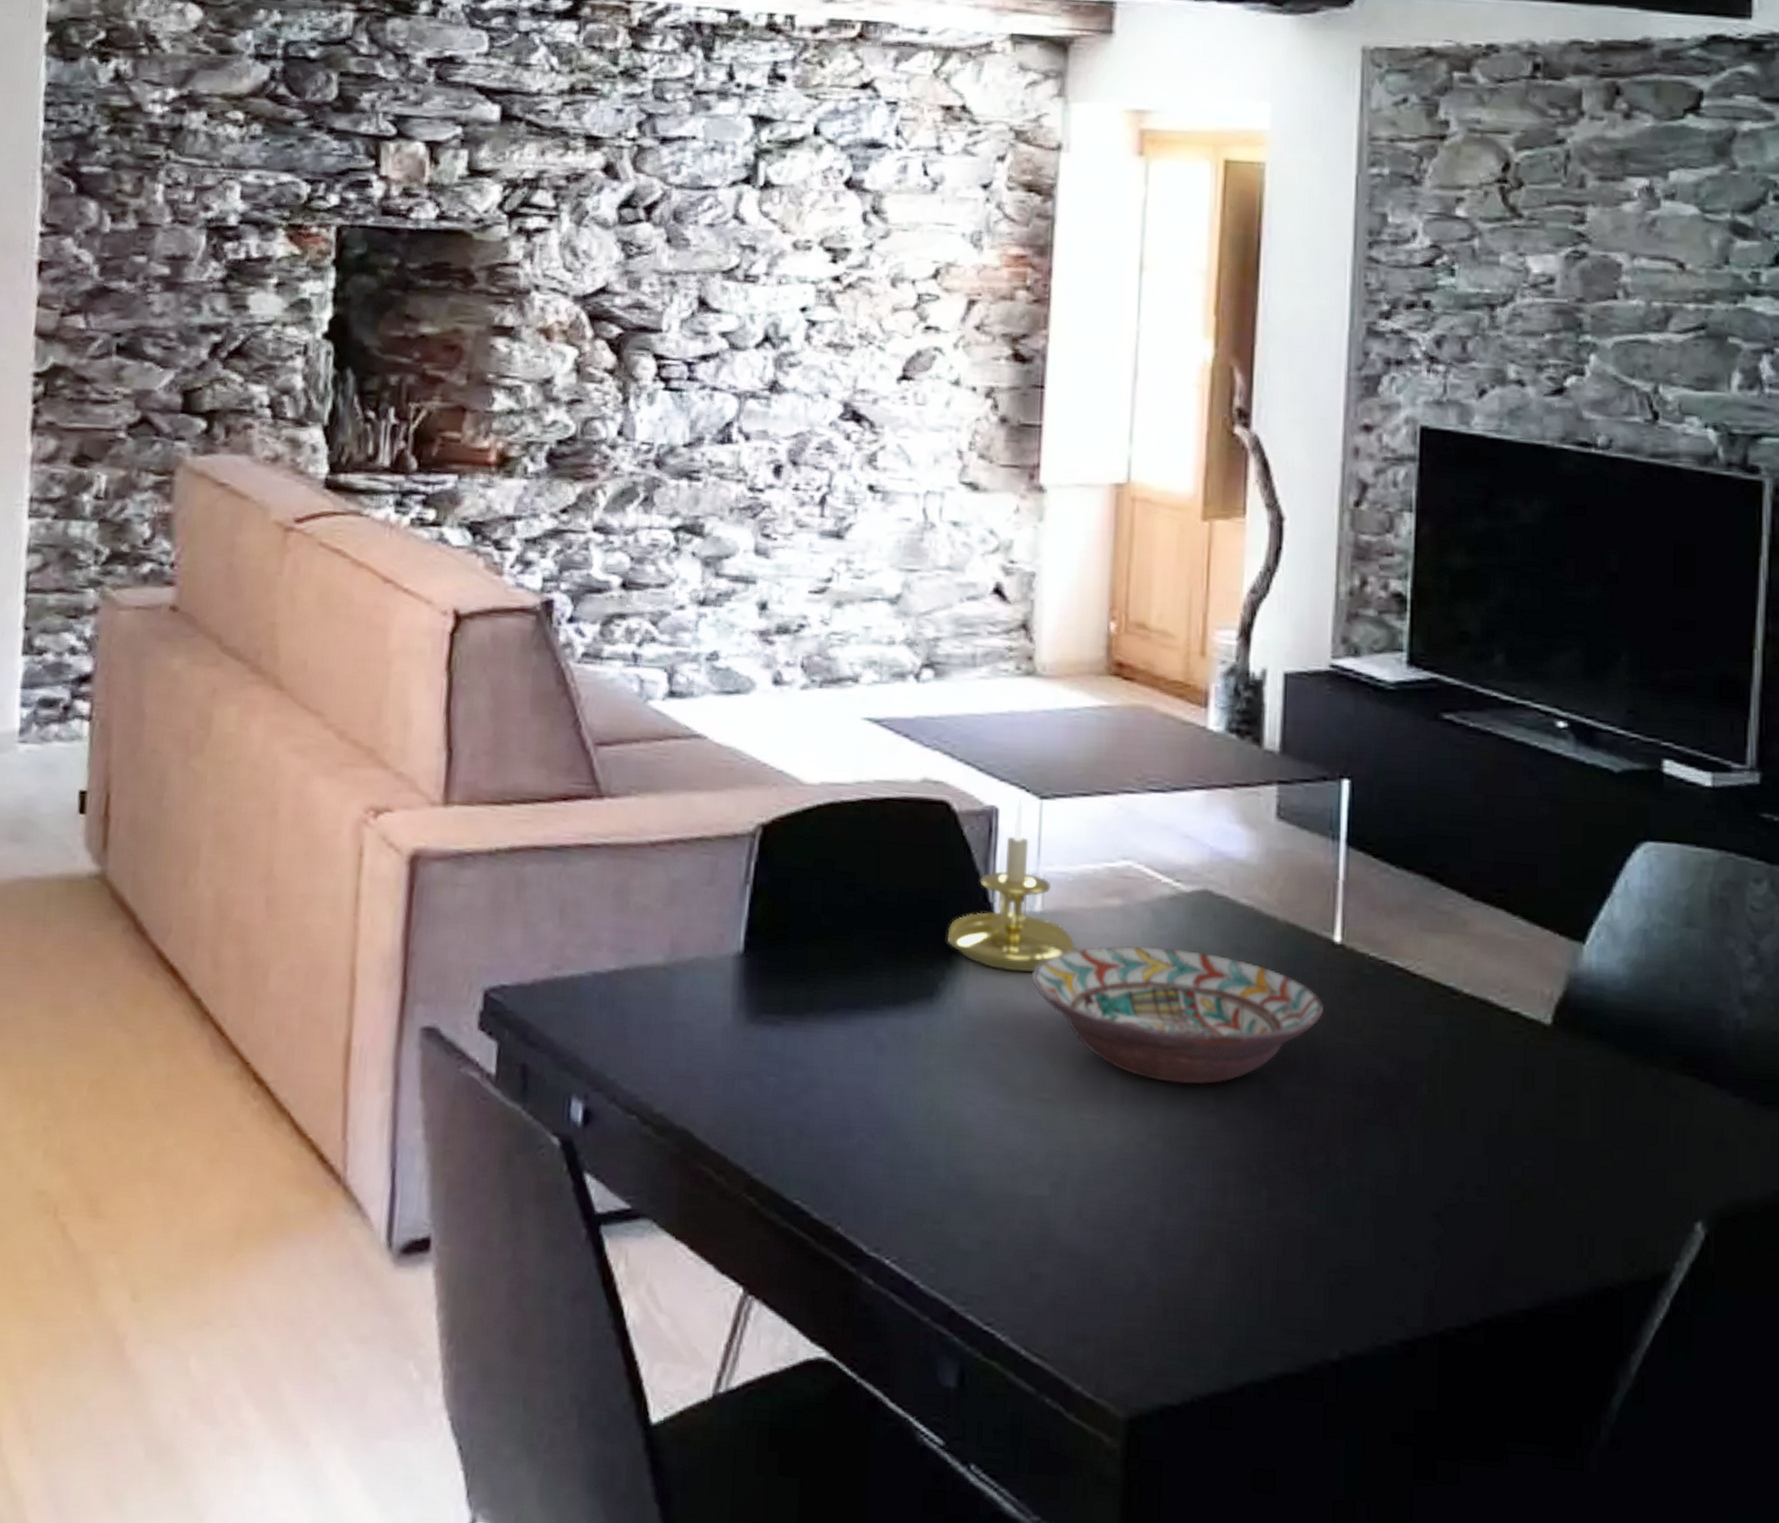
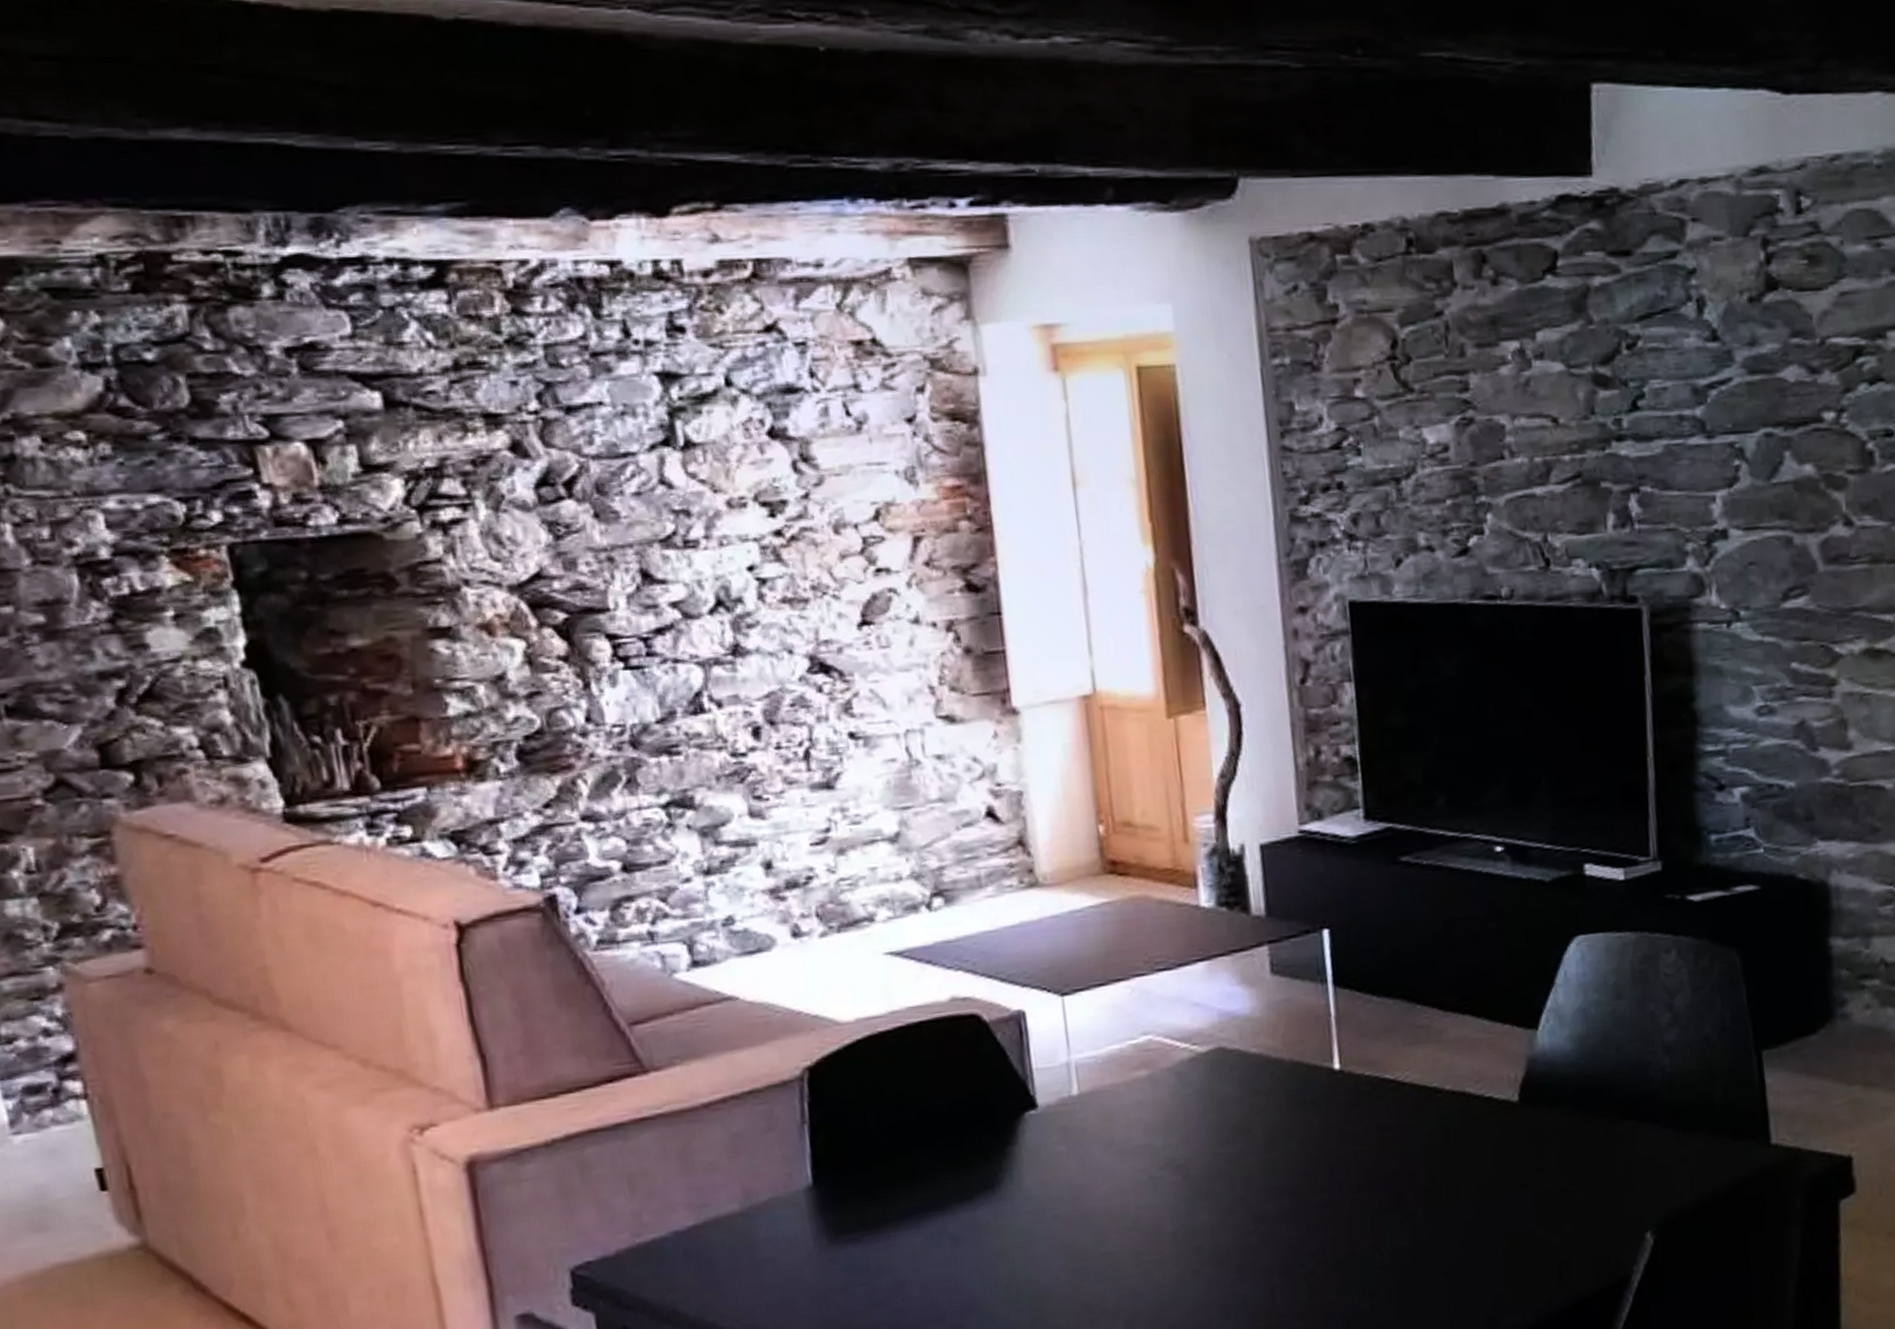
candle holder: present [947,798,1078,972] -> none [997,998,1116,1152]
decorative bowl: present [1032,945,1323,1085] -> none [1080,1100,1333,1216]

